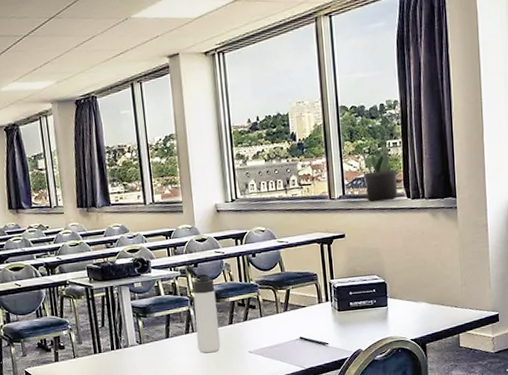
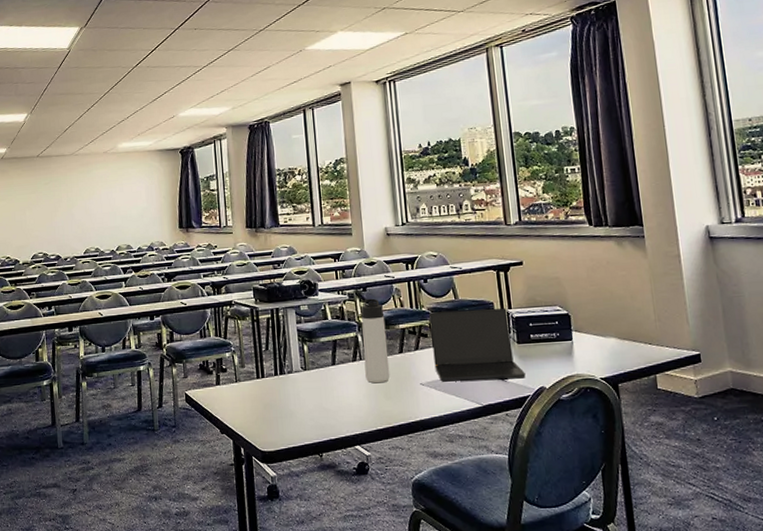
laptop: none [257,279,345,349] -> present [429,308,526,382]
planter: present [361,147,398,203] -> none [537,173,579,229]

